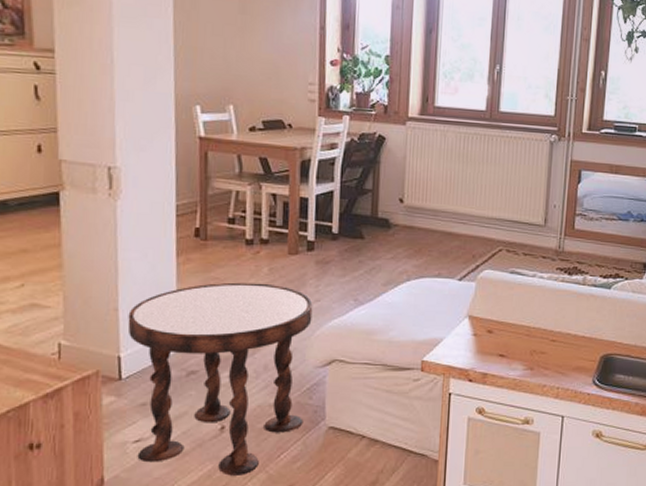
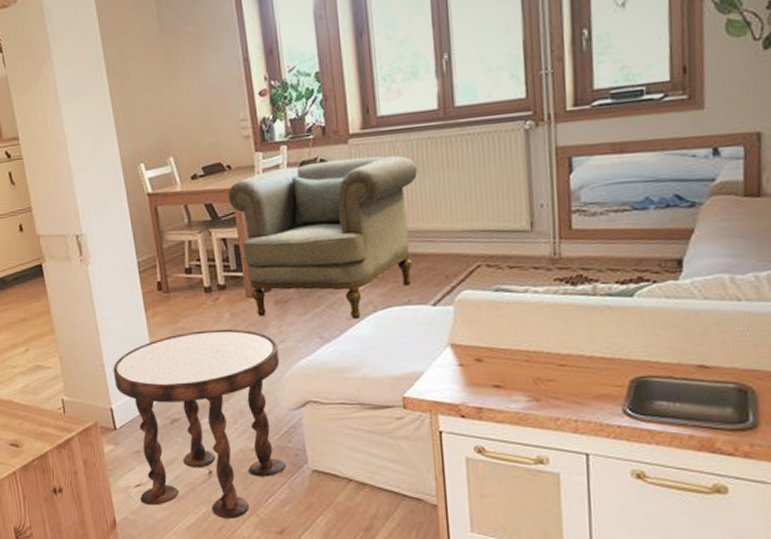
armchair: none [285,136,462,285] -> present [228,156,417,319]

